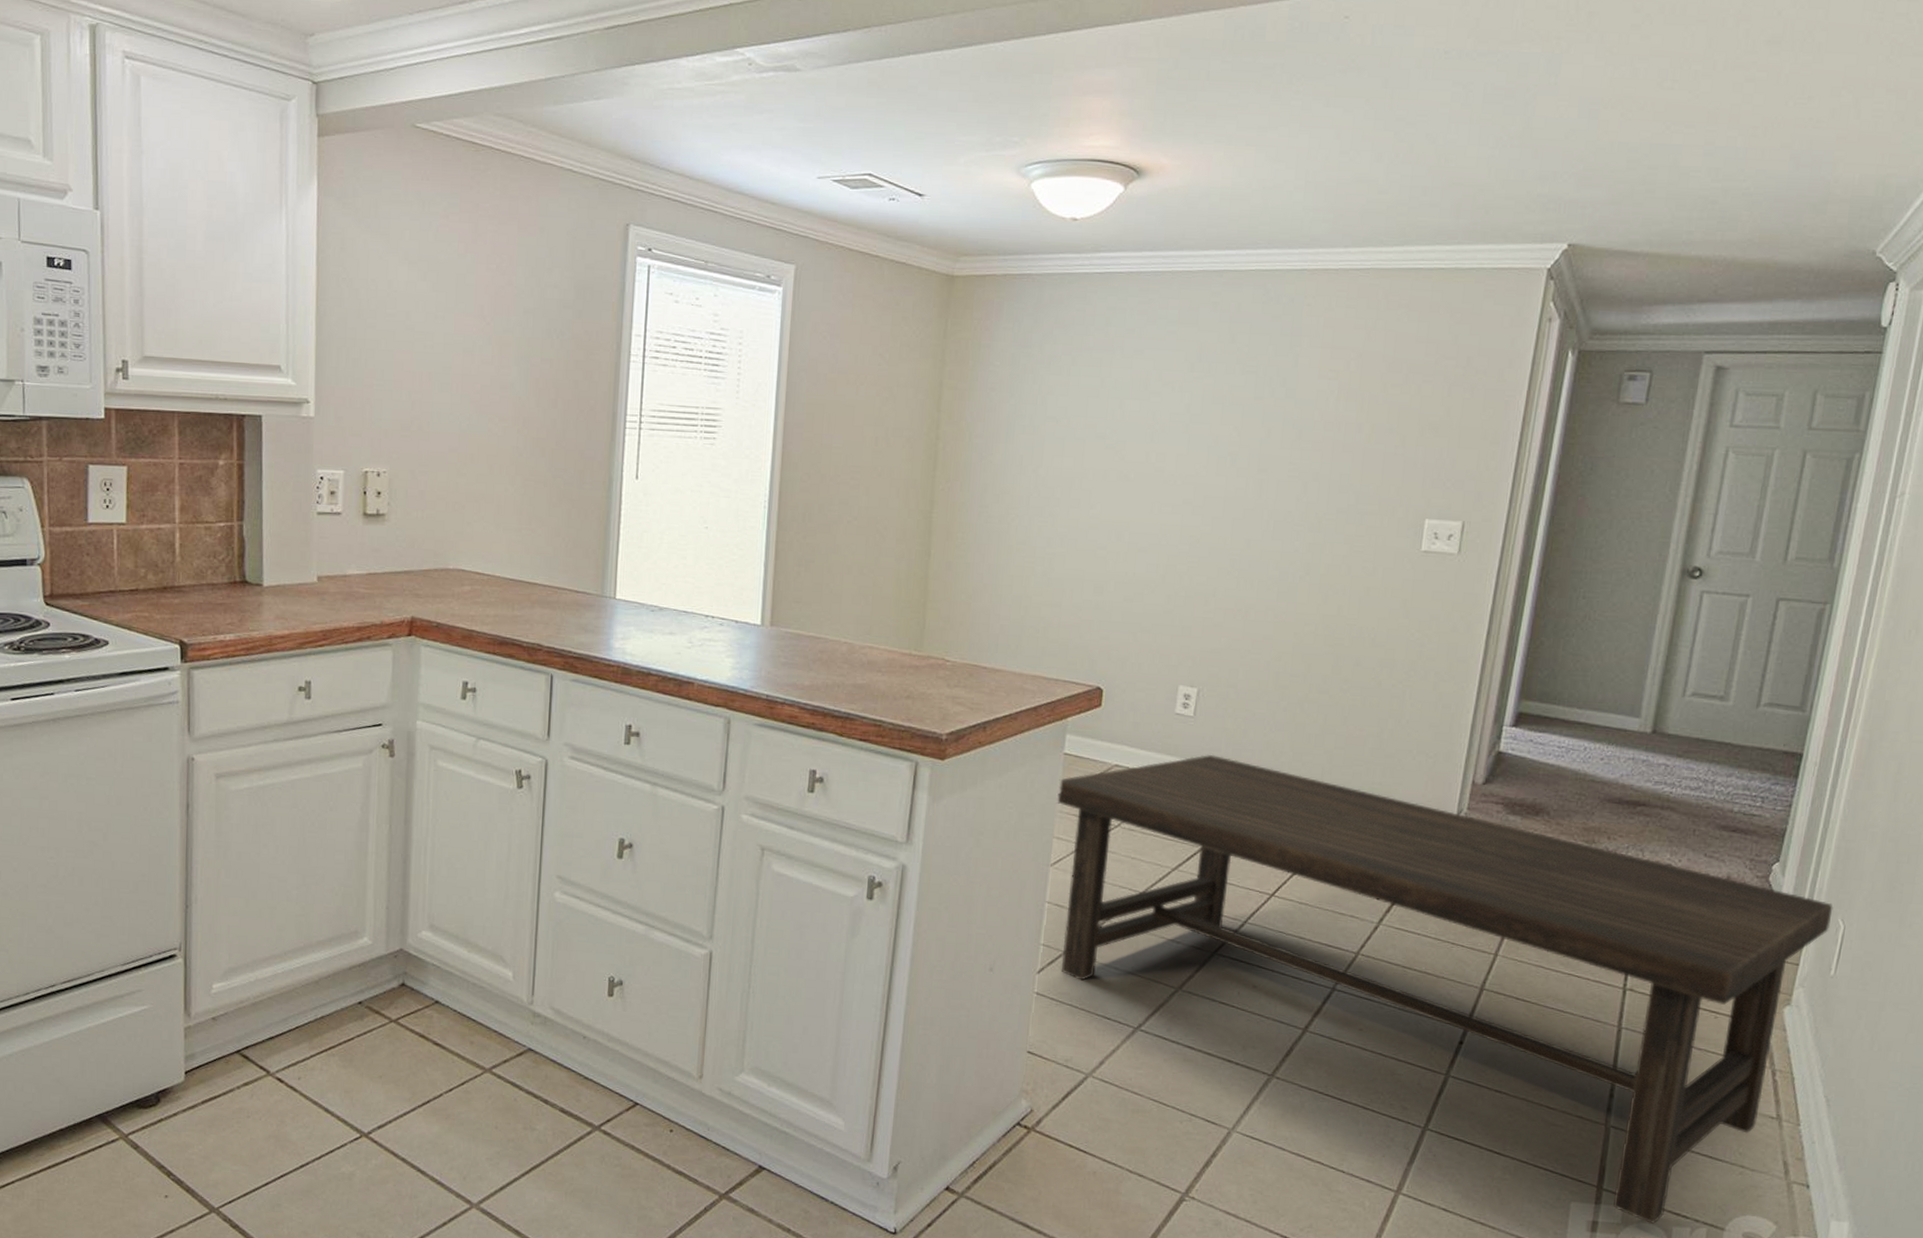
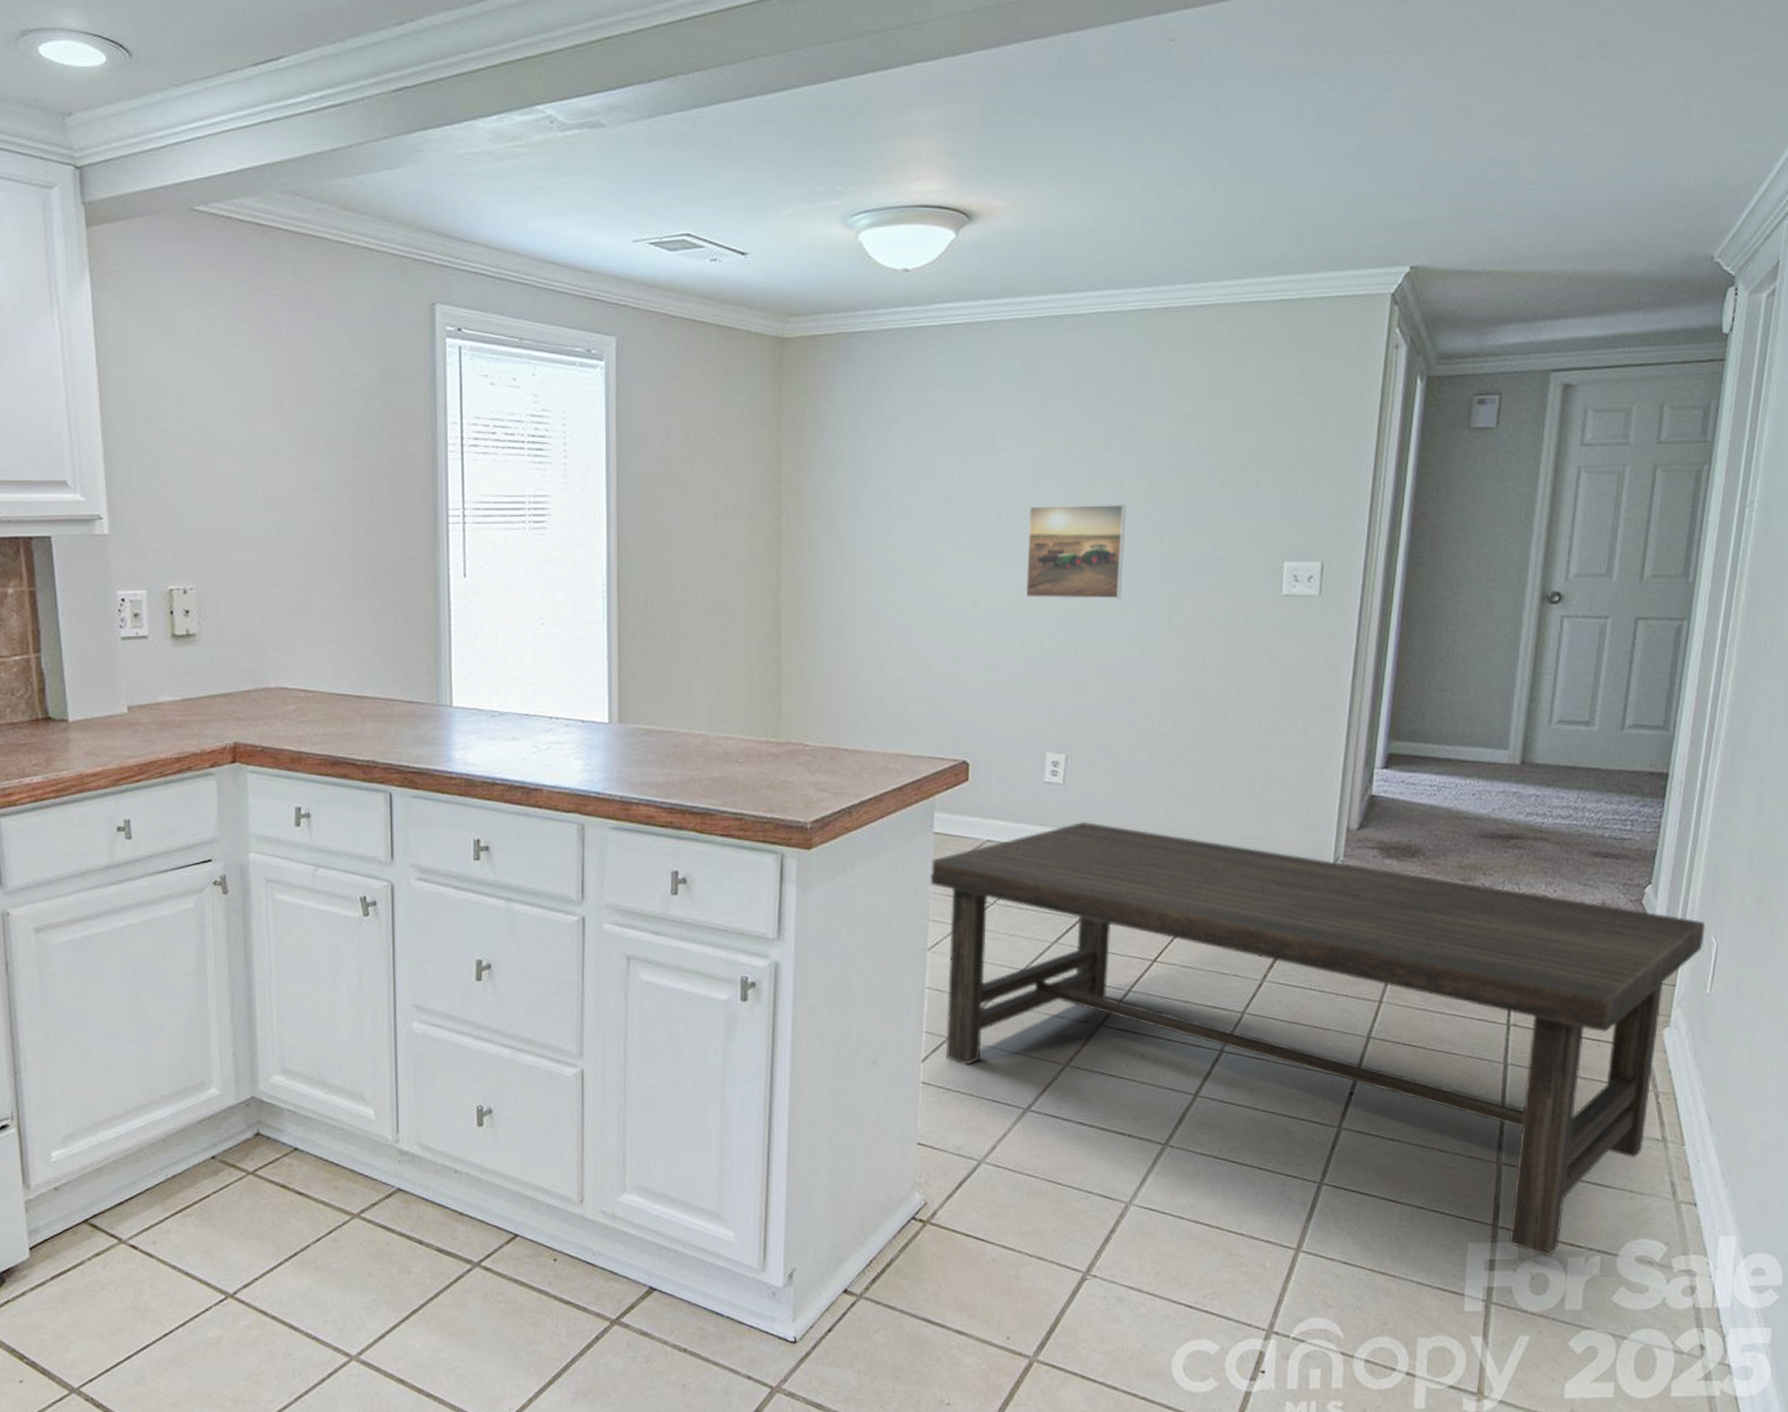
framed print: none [1168,449,1273,543] -> present [1025,503,1126,599]

